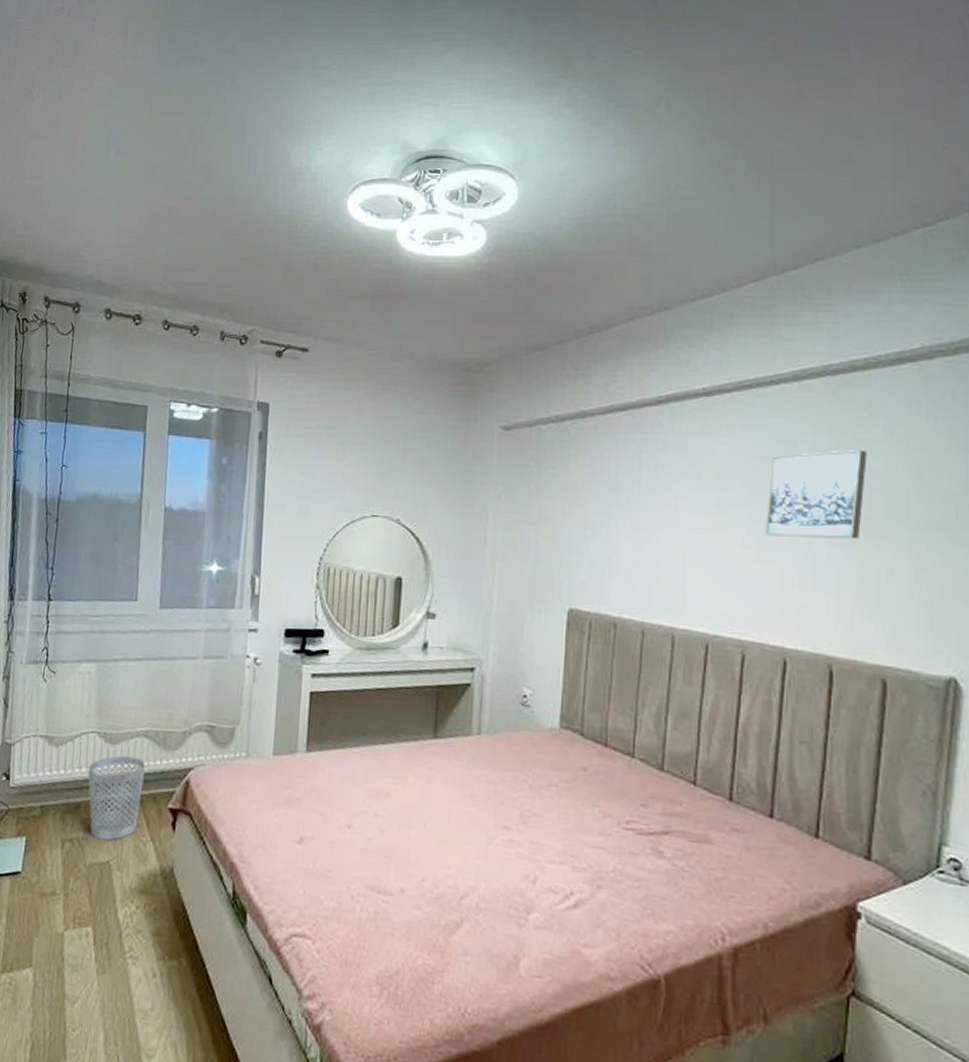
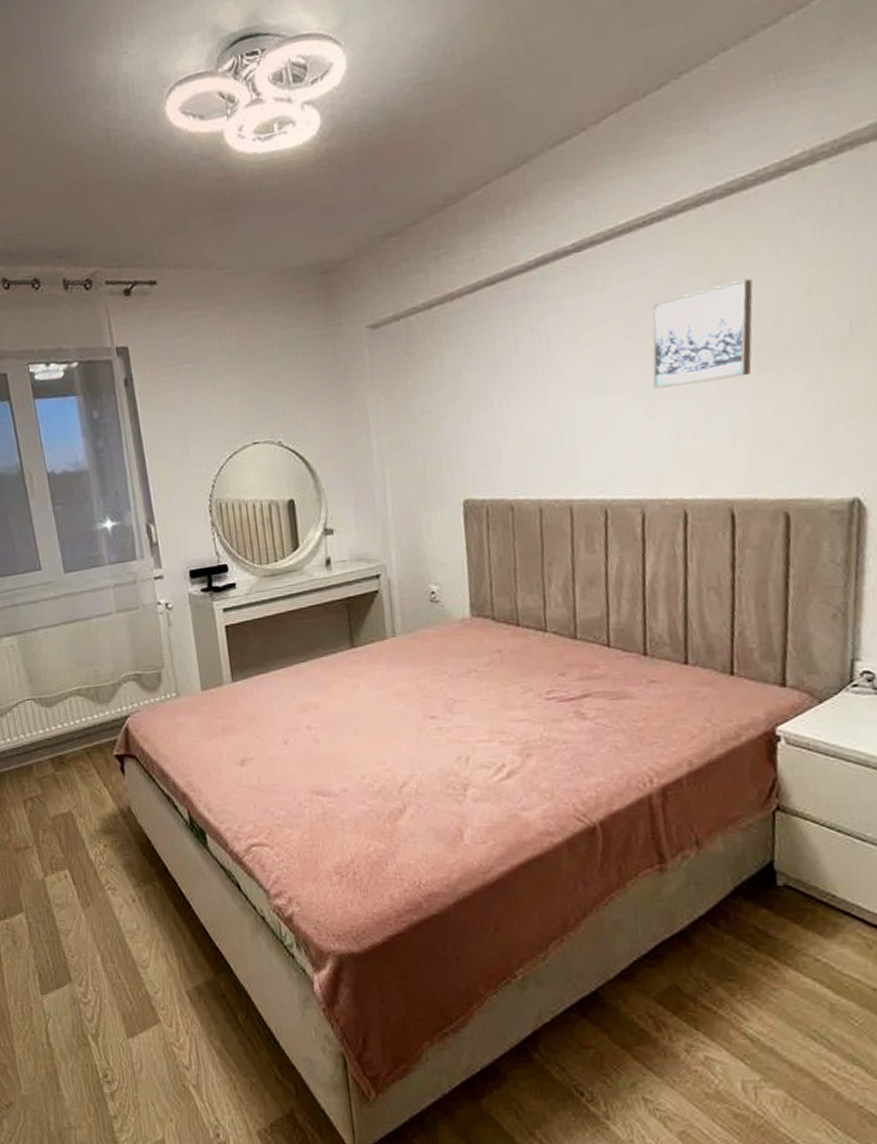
wastebasket: present [88,755,145,841] -> none [31,715,89,794]

